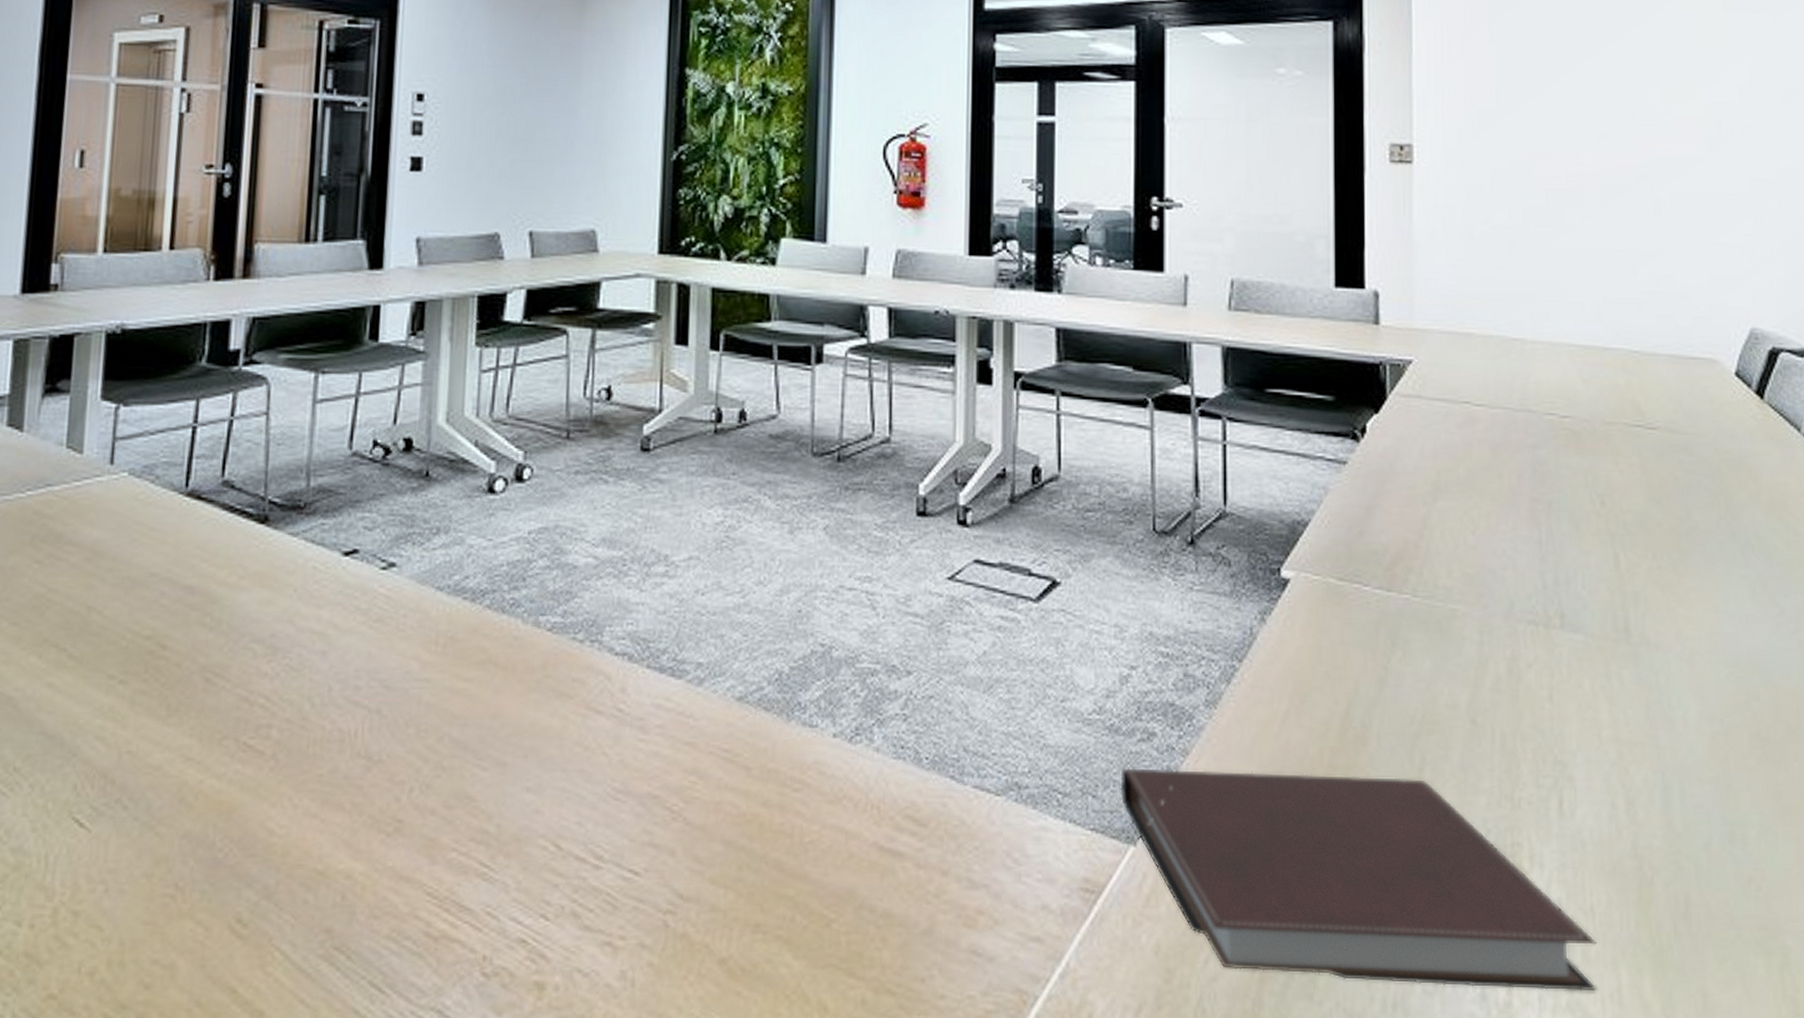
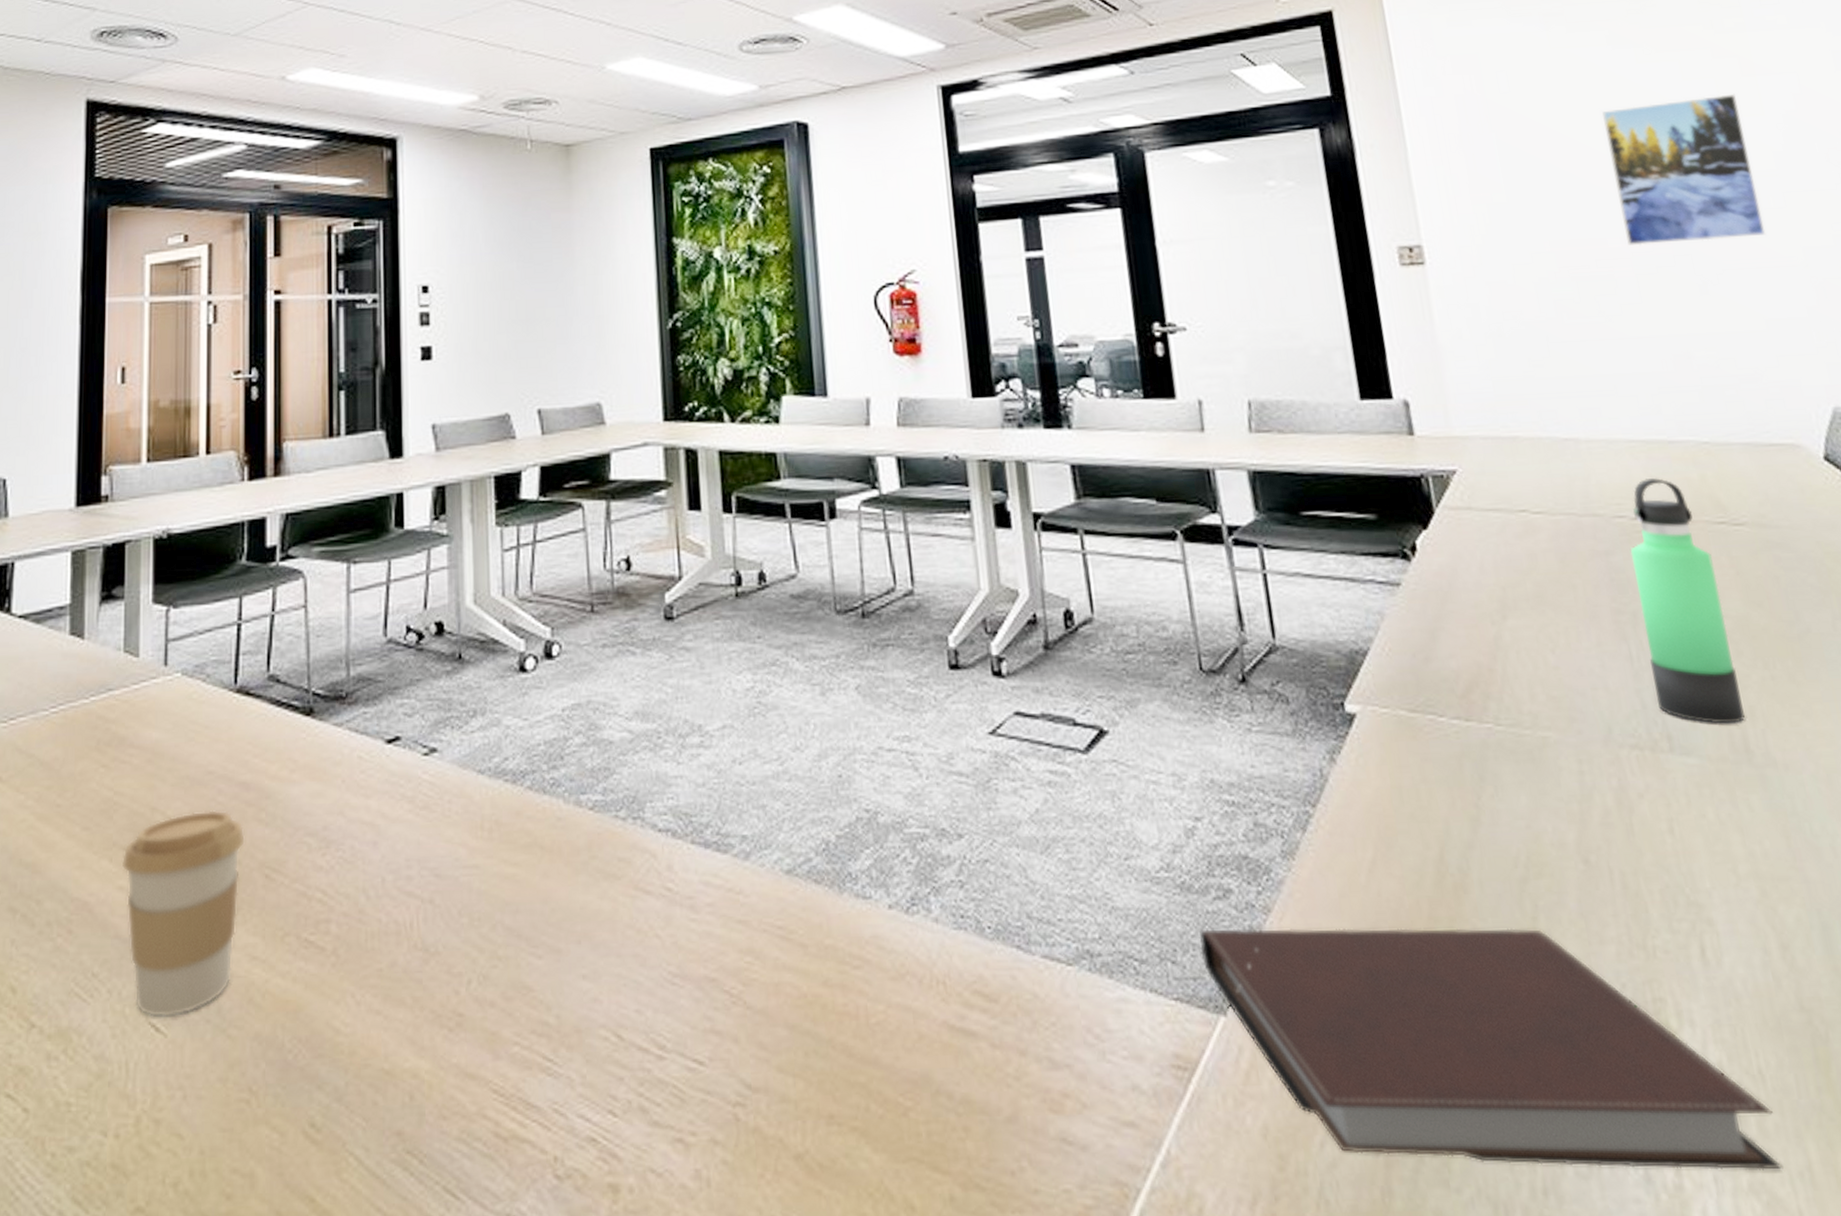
coffee cup: none [52,612,188,814] -> present [121,810,246,1018]
thermos bottle: none [1555,381,1629,606] -> present [1630,478,1745,724]
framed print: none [1593,27,1720,165] -> present [1601,93,1766,246]

